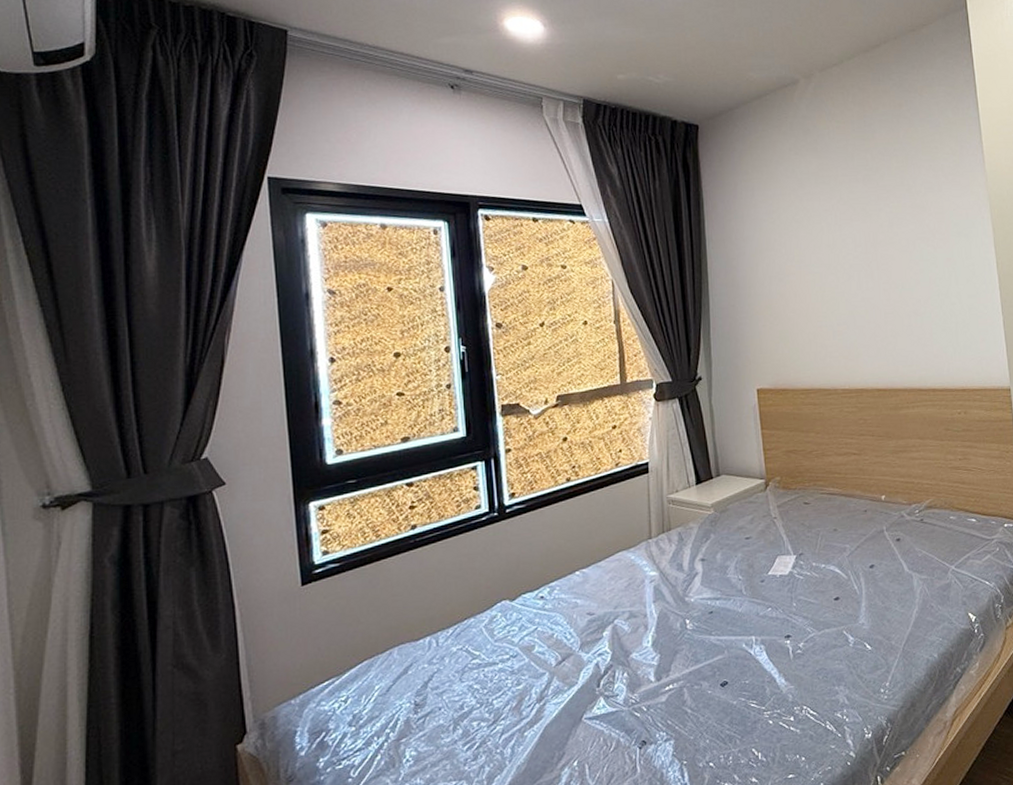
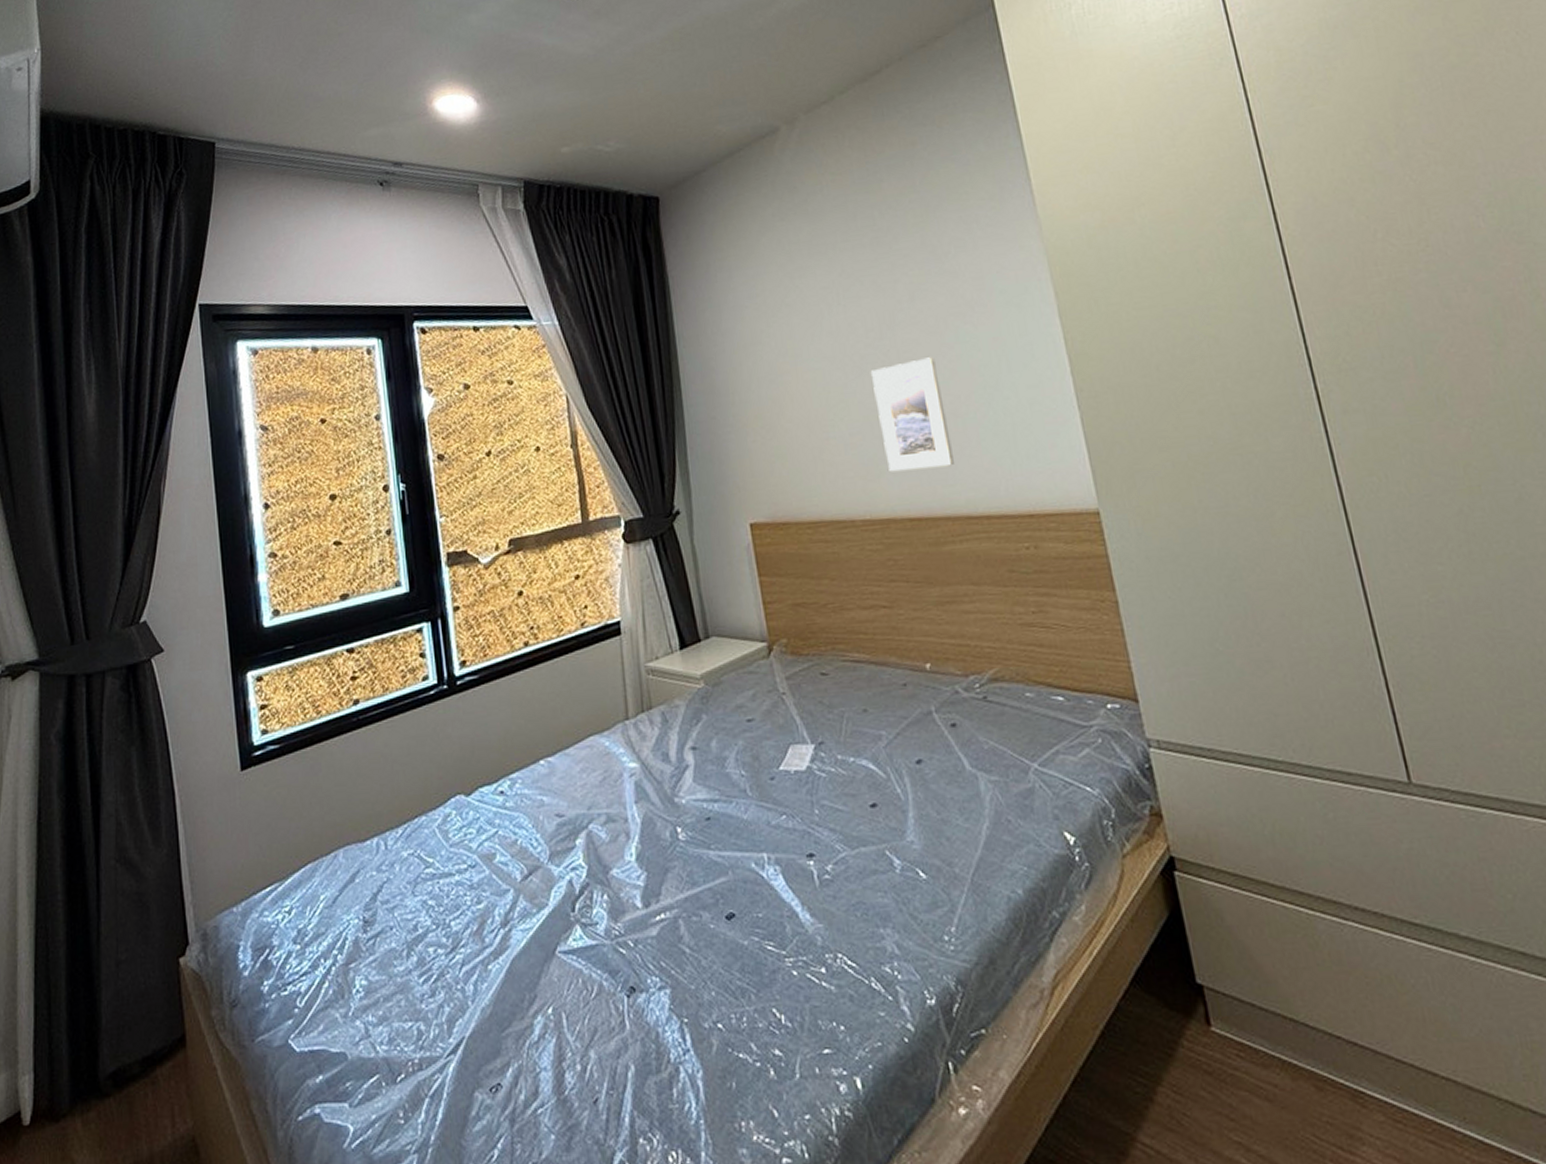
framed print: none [856,269,913,354] -> present [870,357,955,472]

